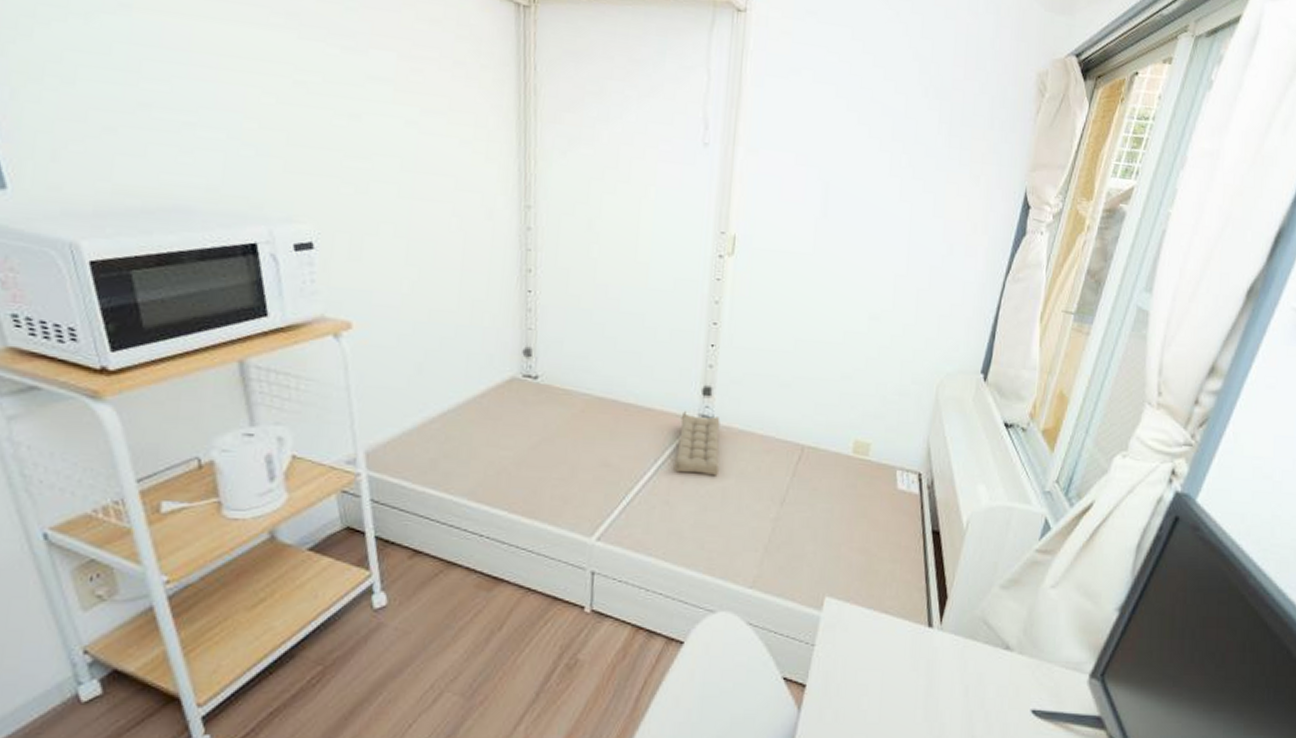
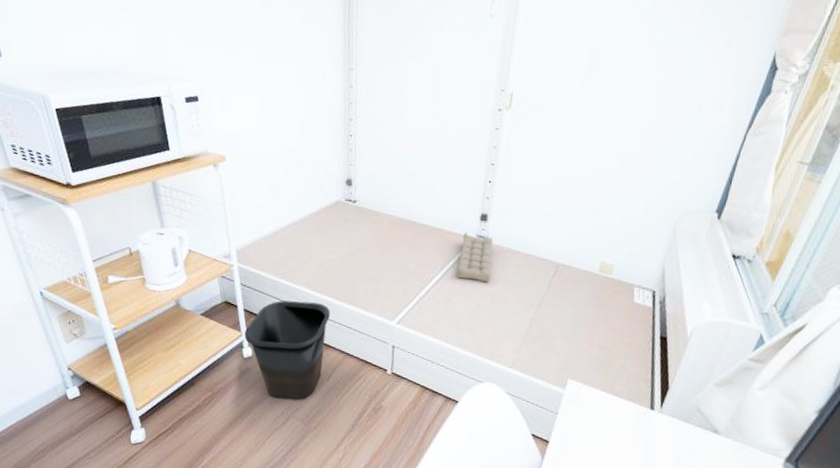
waste bin: none [375,519,503,665] -> present [244,300,330,400]

